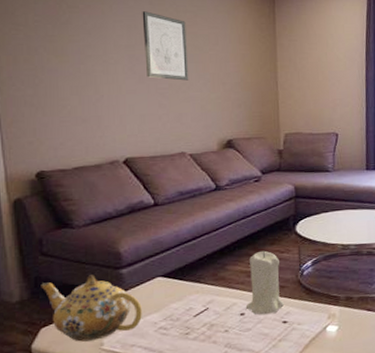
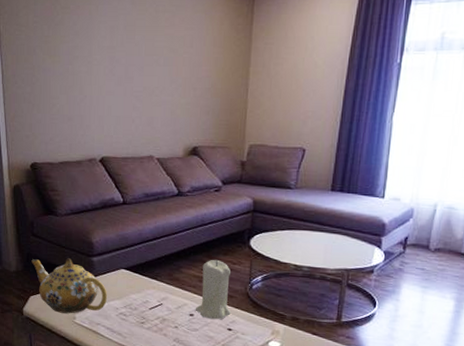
wall art: present [142,11,189,81] -> none [124,11,164,84]

